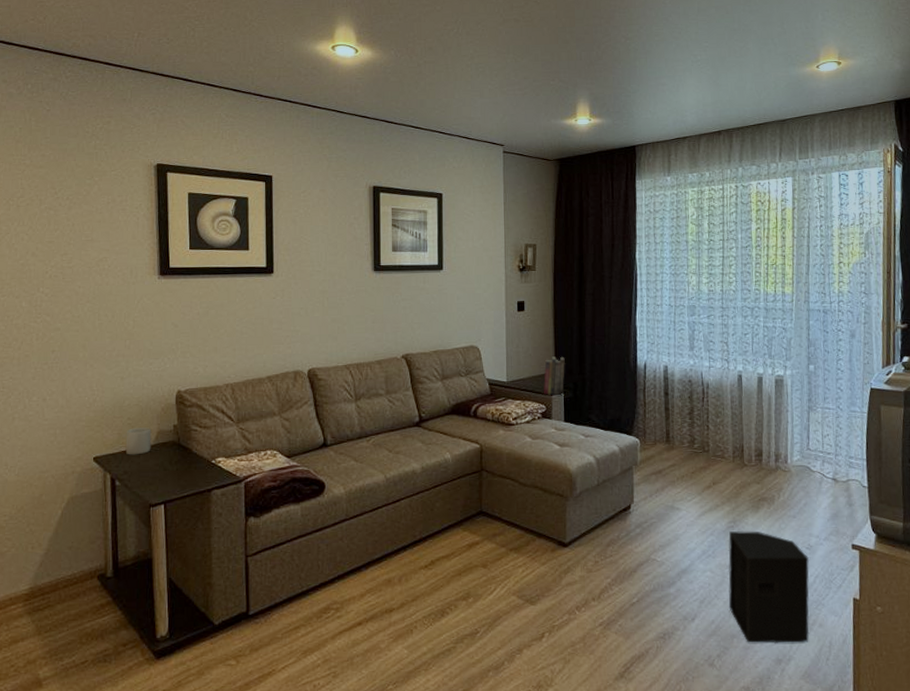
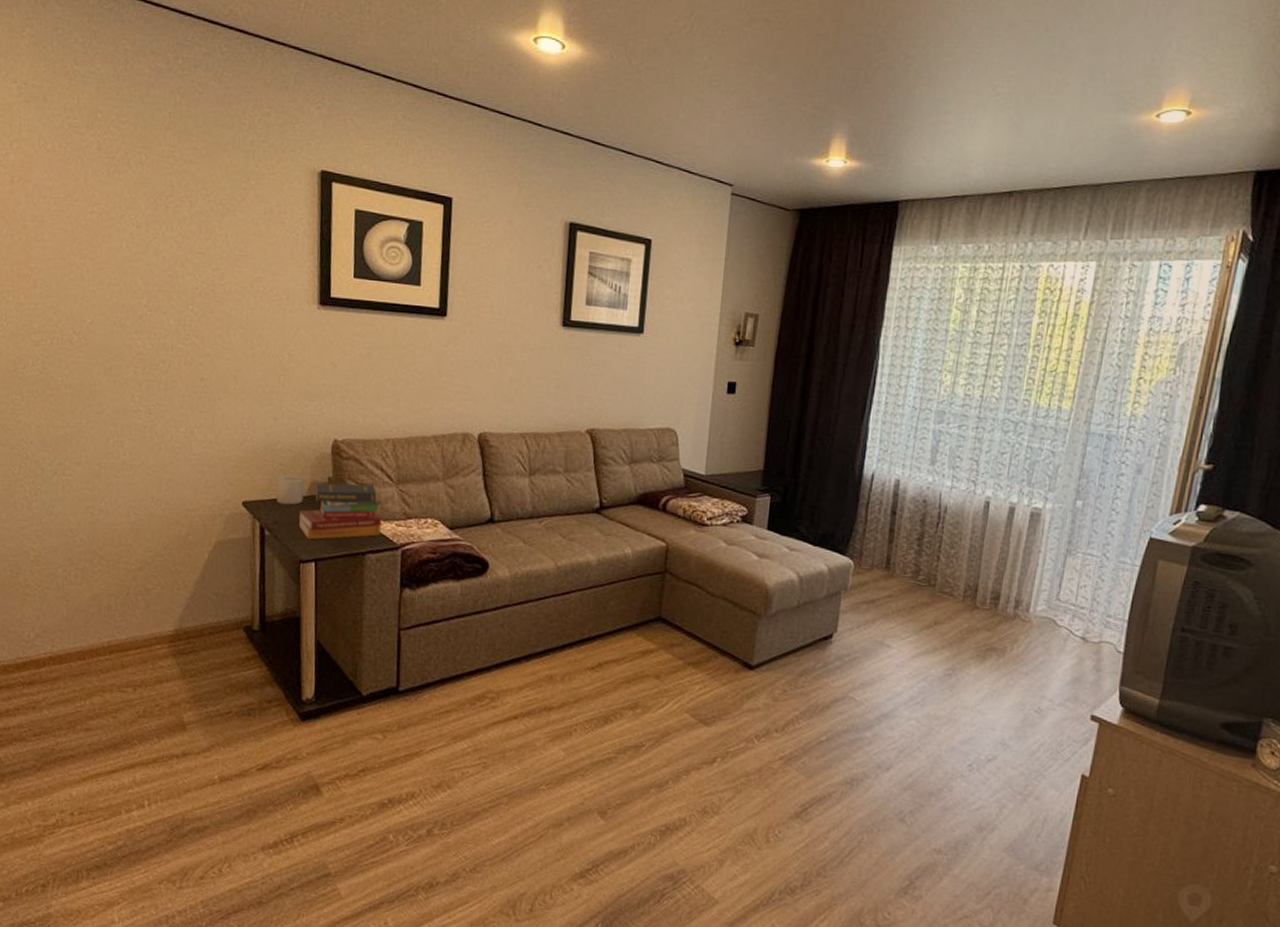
books: none [147,426,225,484] -> present [298,483,382,540]
books: present [544,356,565,396] -> none [747,452,777,499]
speaker: present [728,531,810,643] -> none [931,680,1036,814]

